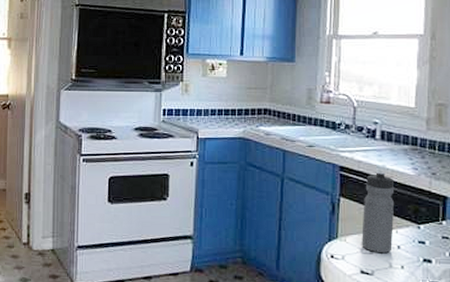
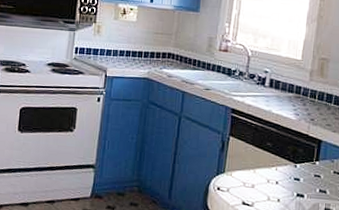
water bottle: present [362,171,395,254] -> none [245,115,278,188]

